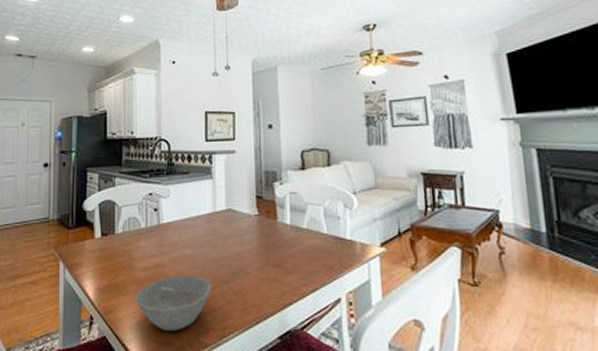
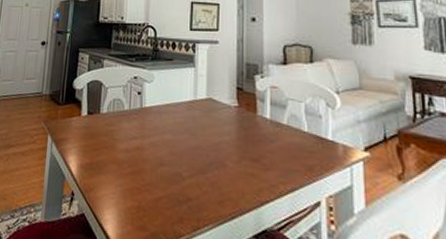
bowl: present [135,275,211,332] -> none [114,160,188,217]

